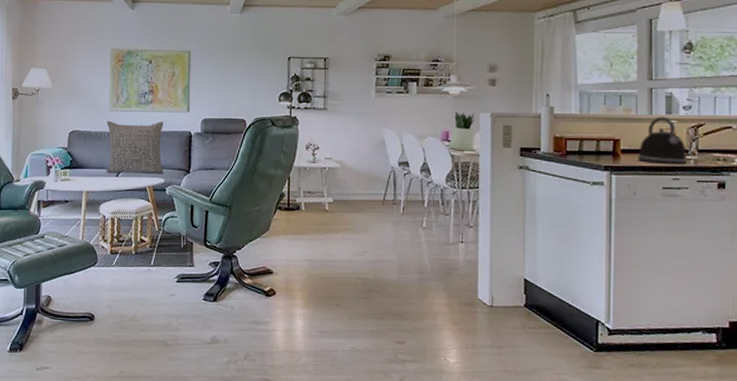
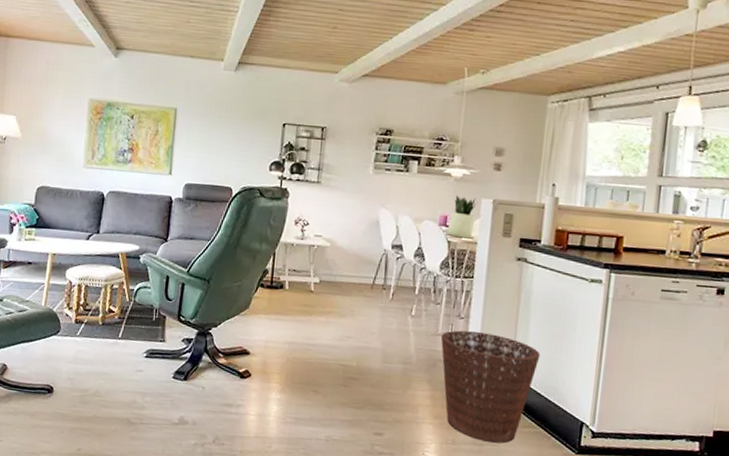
pillow: present [105,121,164,174] -> none [75,178,142,241]
basket: none [452,239,550,345] -> present [440,330,541,444]
kettle: present [638,116,688,165] -> none [639,215,690,268]

